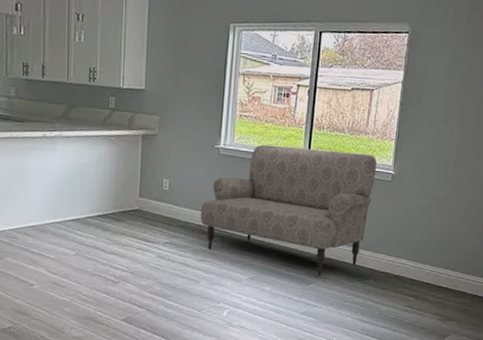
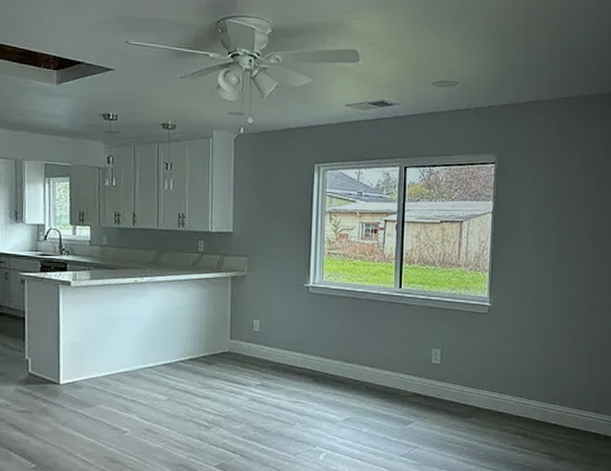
sofa: present [200,144,377,277] -> none [292,281,471,417]

